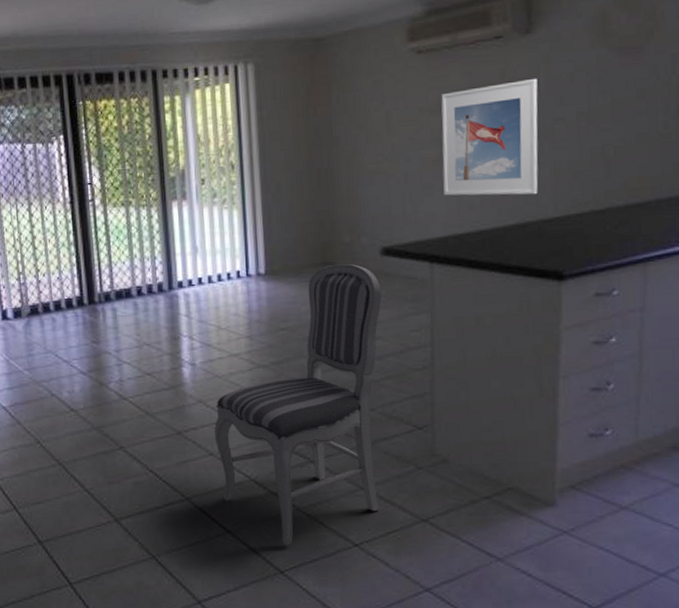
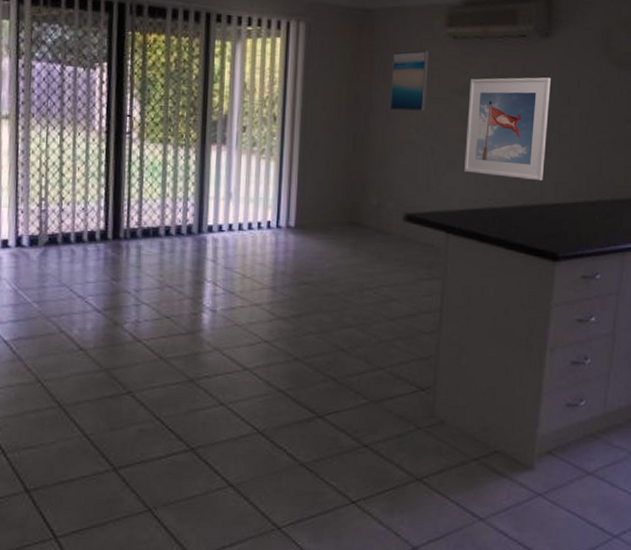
dining chair: present [214,263,382,545] -> none [227,224,401,500]
wall art: none [351,71,394,141] -> present [389,50,429,111]

